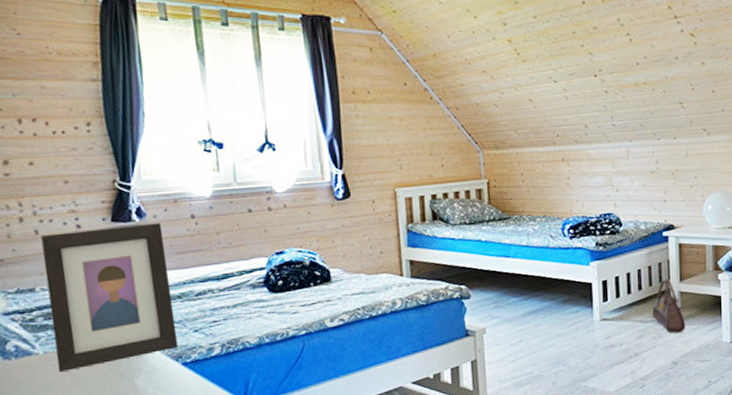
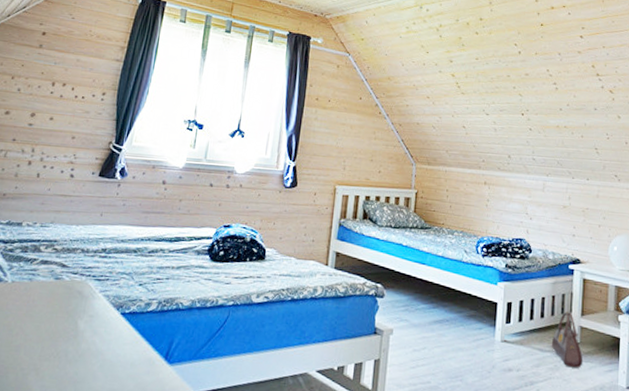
picture frame: present [41,222,179,372] -> none [18,178,138,302]

